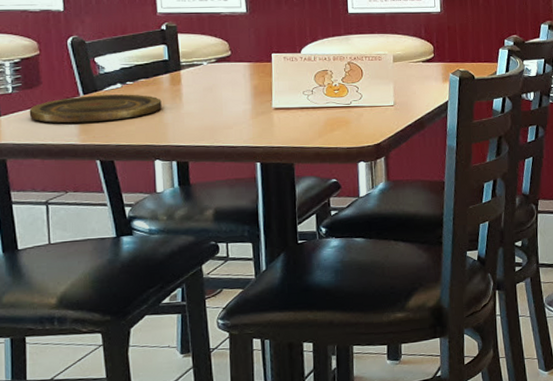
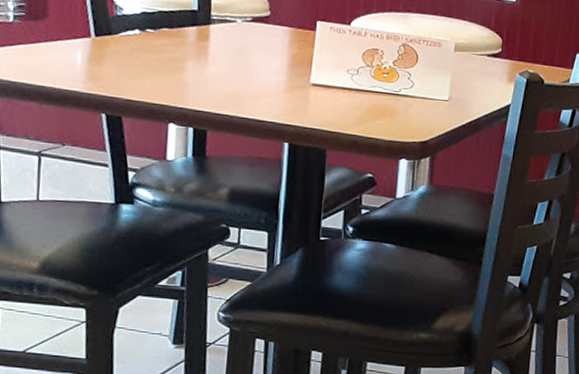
plate: present [29,94,162,124] -> none [30,37,184,72]

